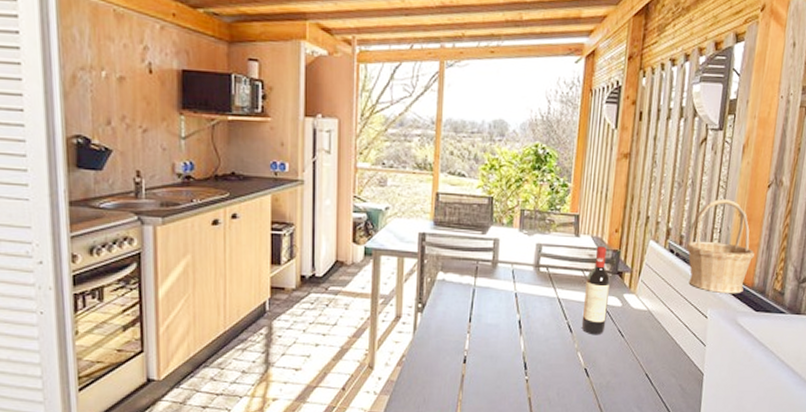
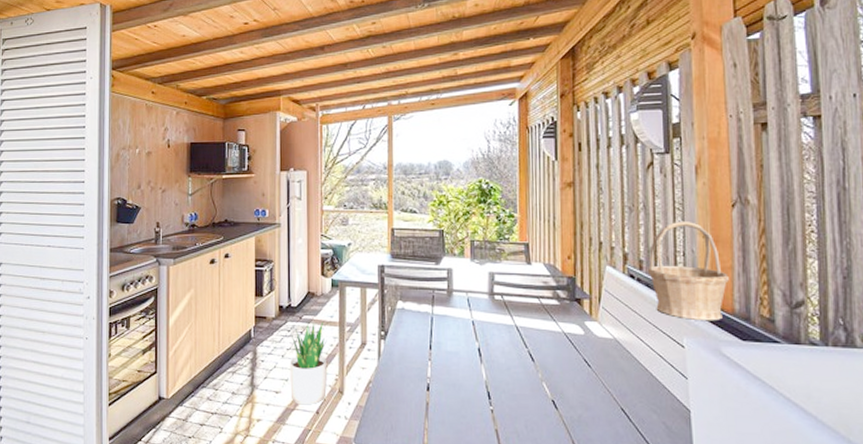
planter: none [312,293,357,382] -> present [290,321,327,405]
wine bottle: present [581,246,611,335] -> none [543,273,570,365]

